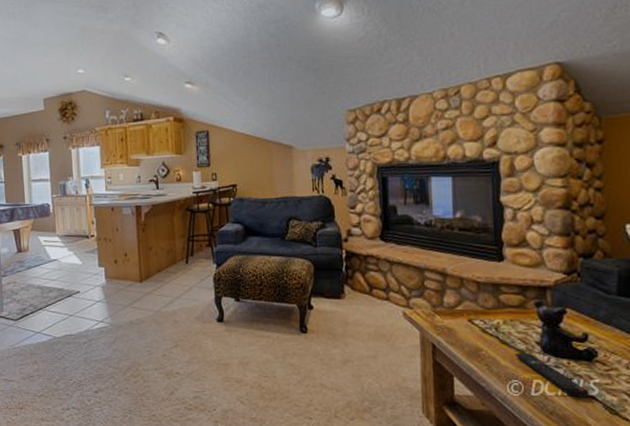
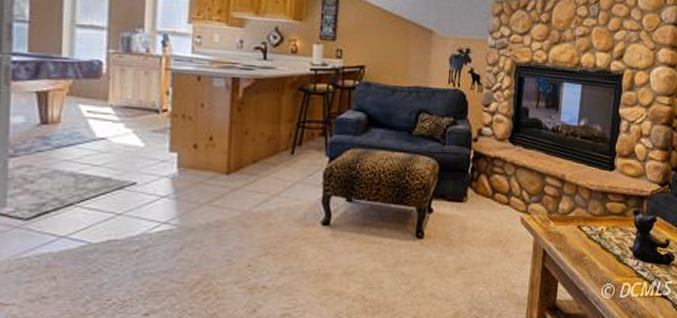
remote control: present [515,354,590,398] -> none [612,258,664,298]

